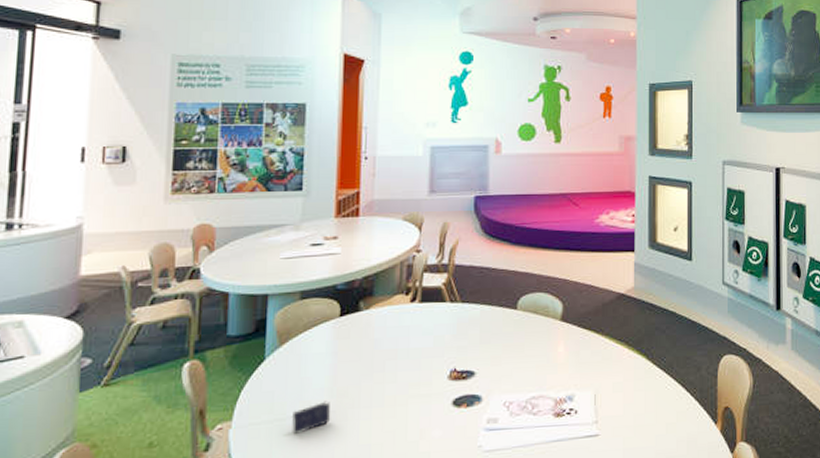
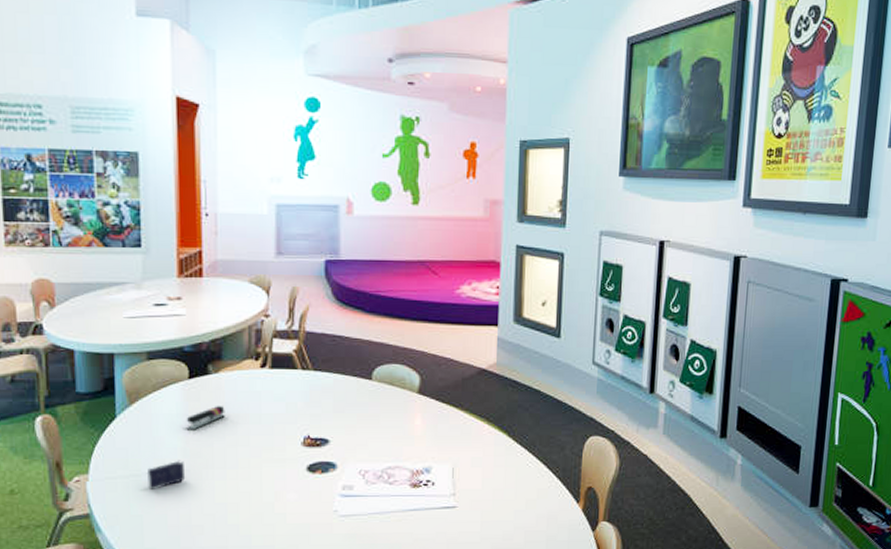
stapler: none [334,343,374,369] -> present [186,406,225,430]

